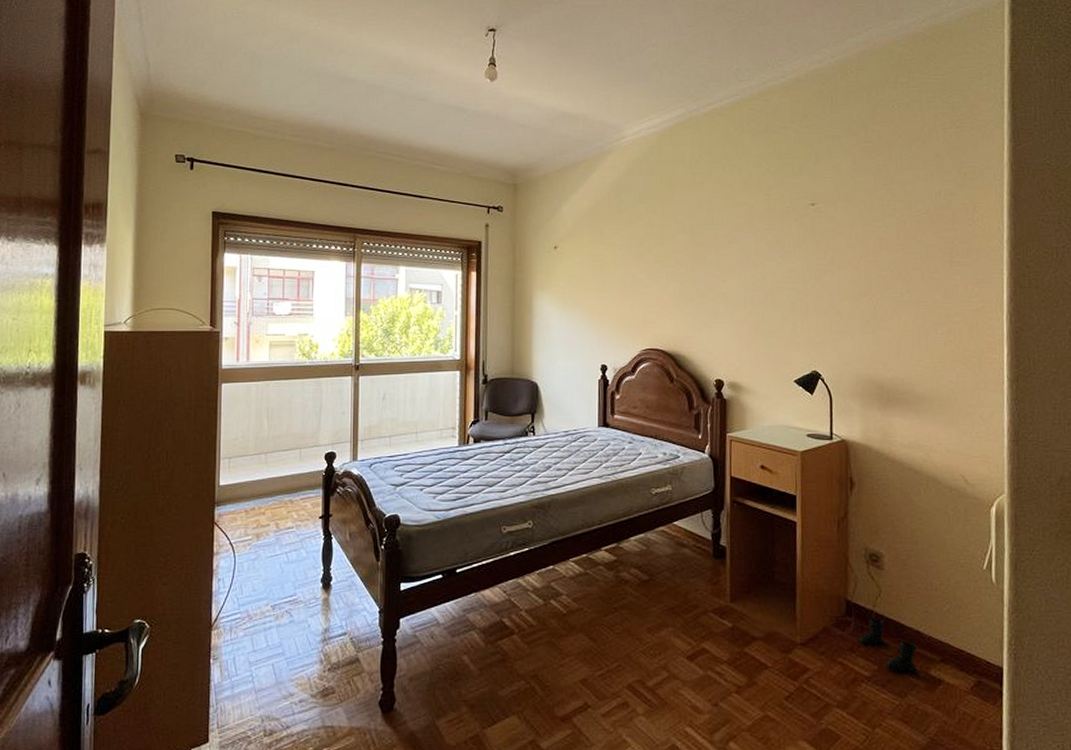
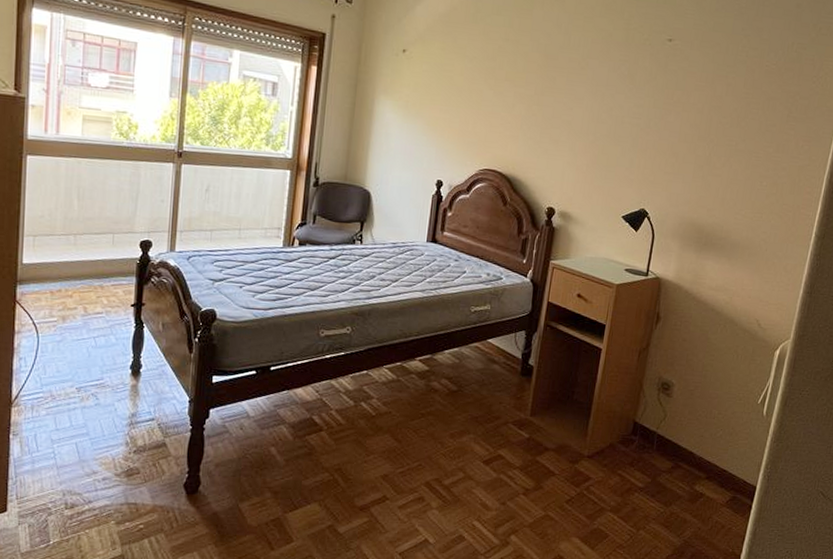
boots: present [859,617,919,673] -> none [639,438,689,487]

